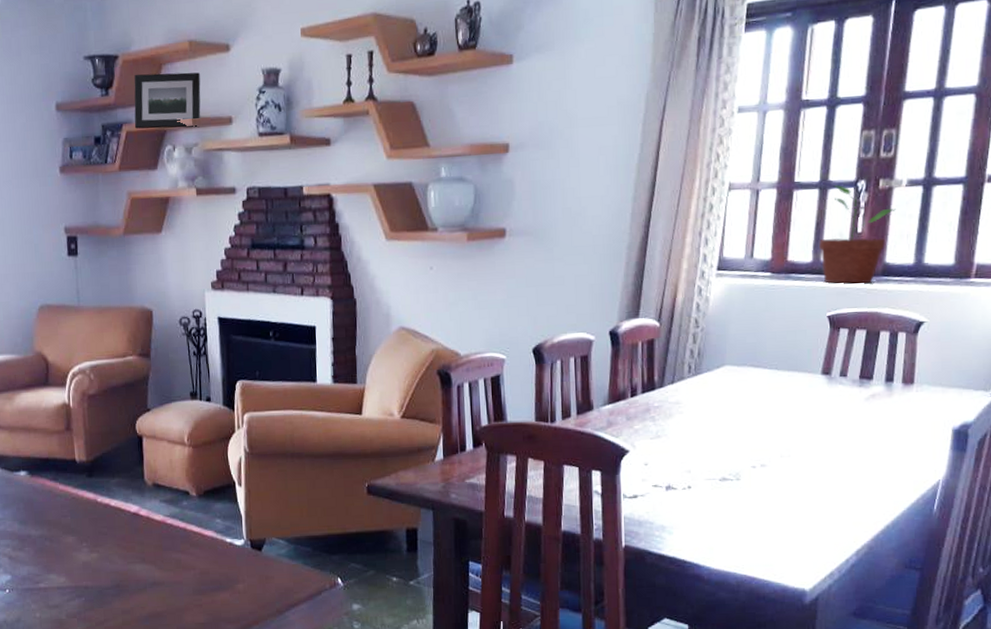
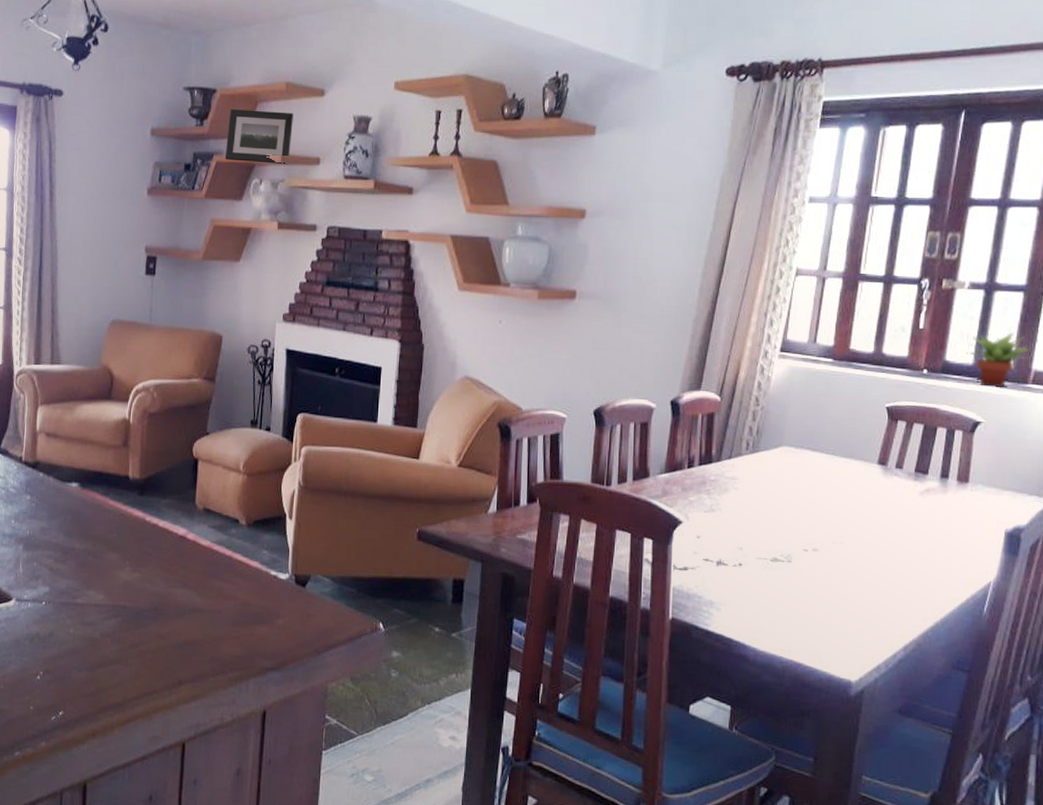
potted plant: present [819,185,896,284] -> none [881,281,957,378]
succulent plant: none [906,227,972,286] -> present [966,333,1030,388]

